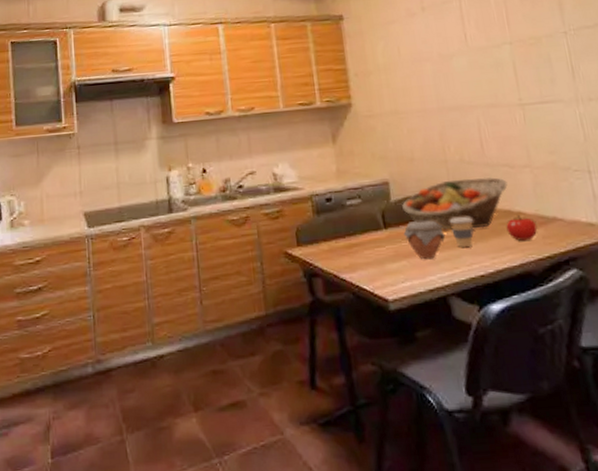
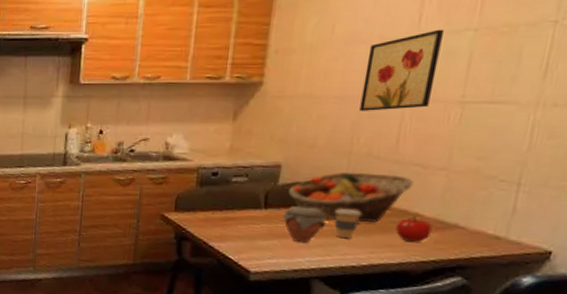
wall art: none [434,44,496,121] -> present [359,29,445,111]

